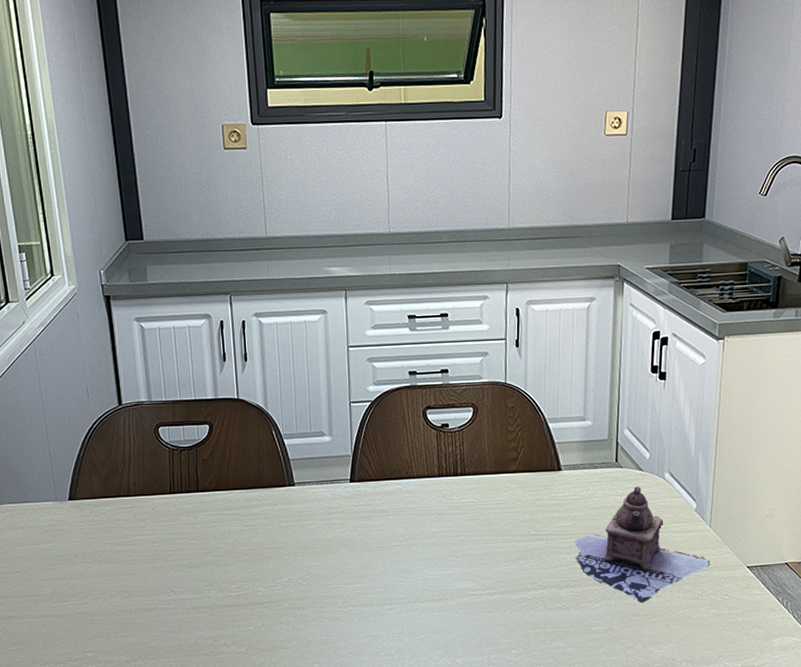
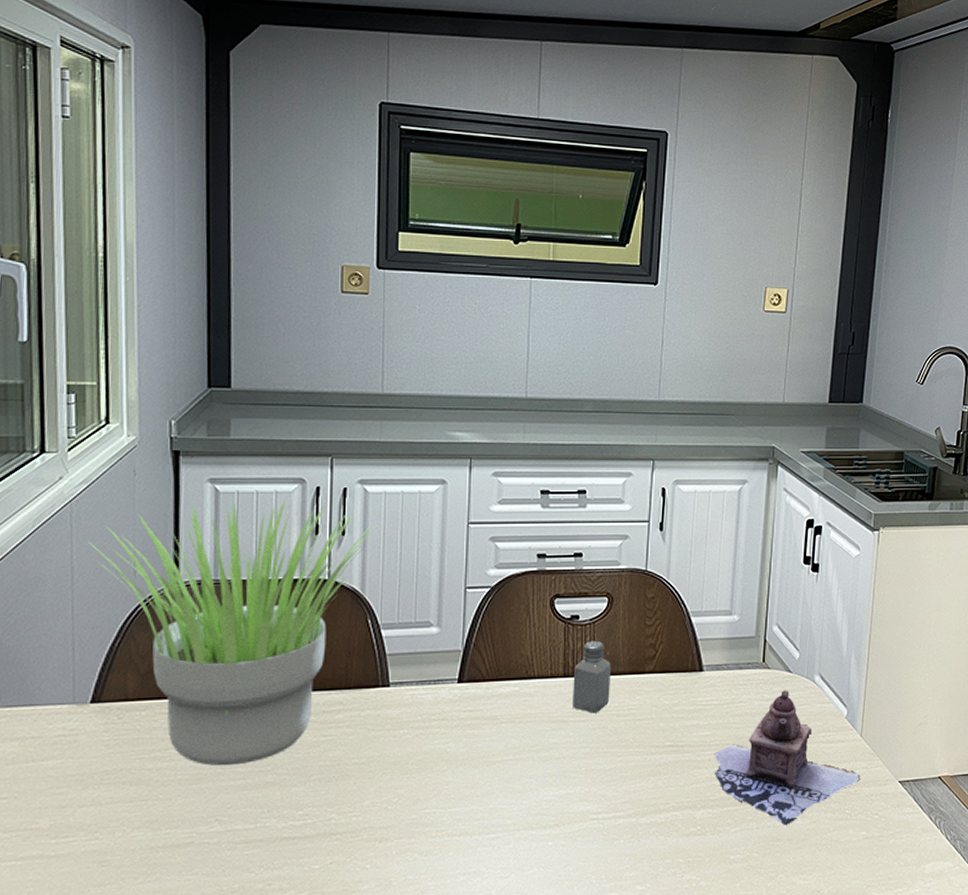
potted plant: none [50,332,272,549] -> present [88,499,377,766]
saltshaker: none [447,445,480,507] -> present [573,640,611,714]

